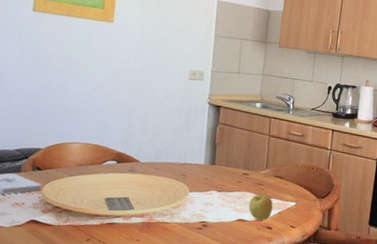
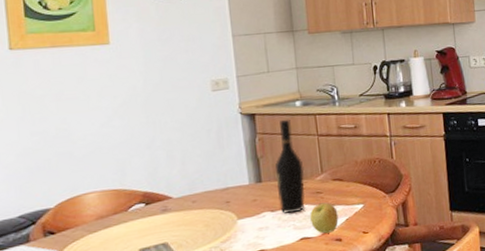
wine bottle: none [225,116,253,197] -> present [274,119,306,213]

